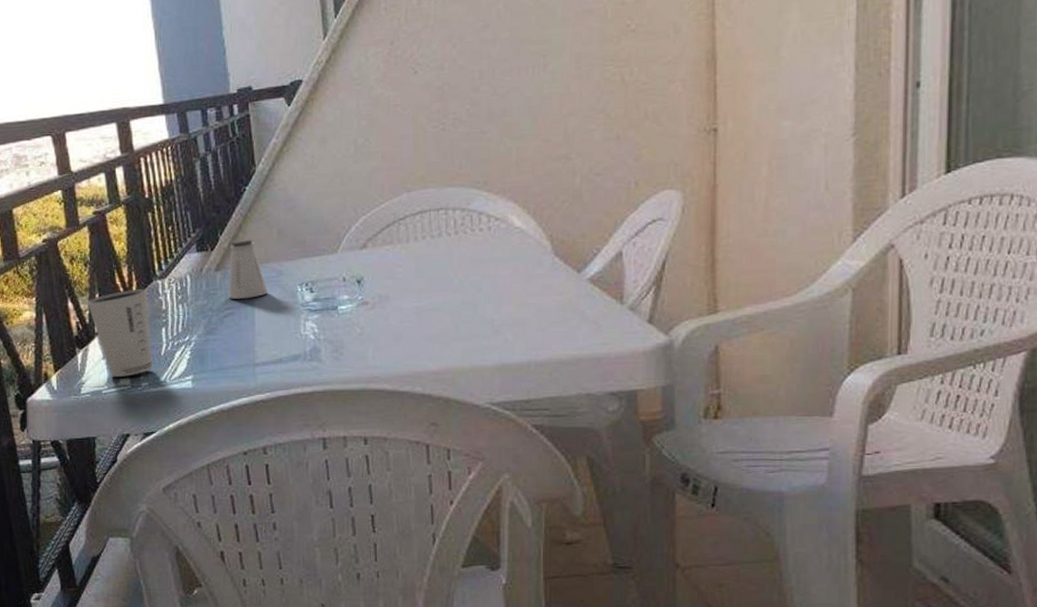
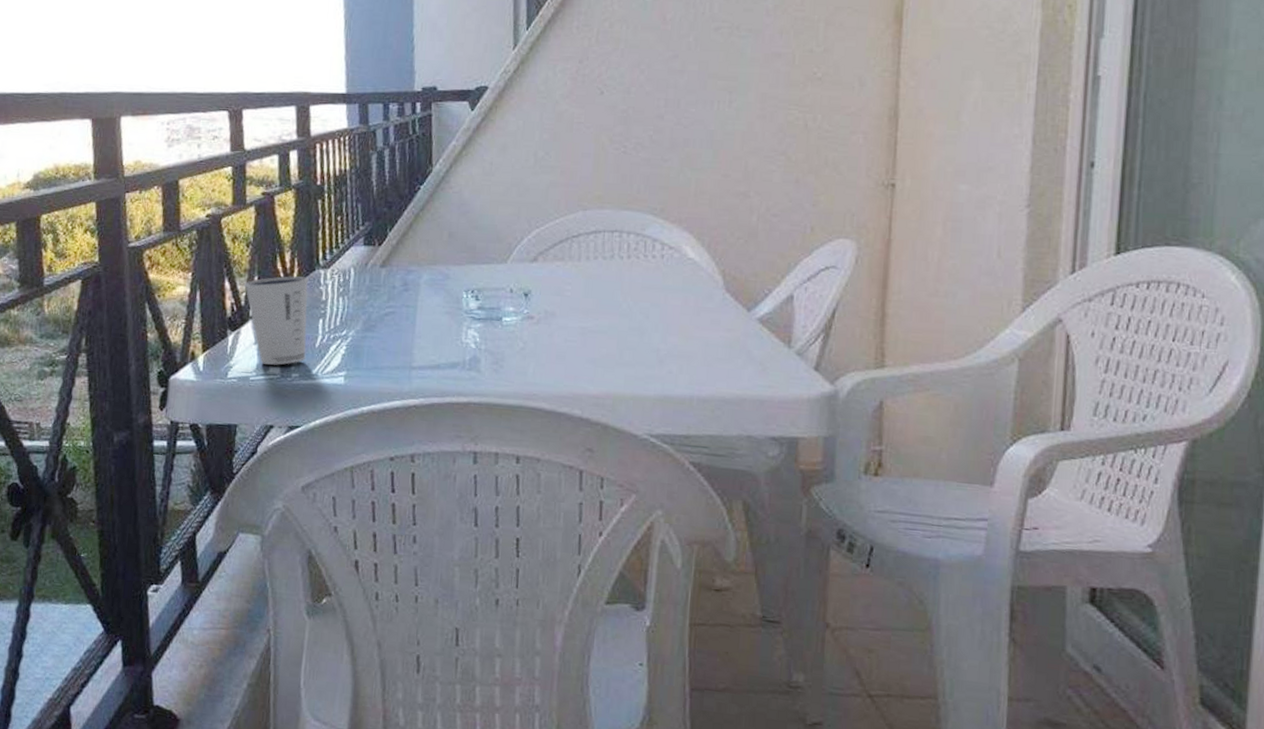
saltshaker: present [228,239,269,300] -> none [391,238,433,300]

